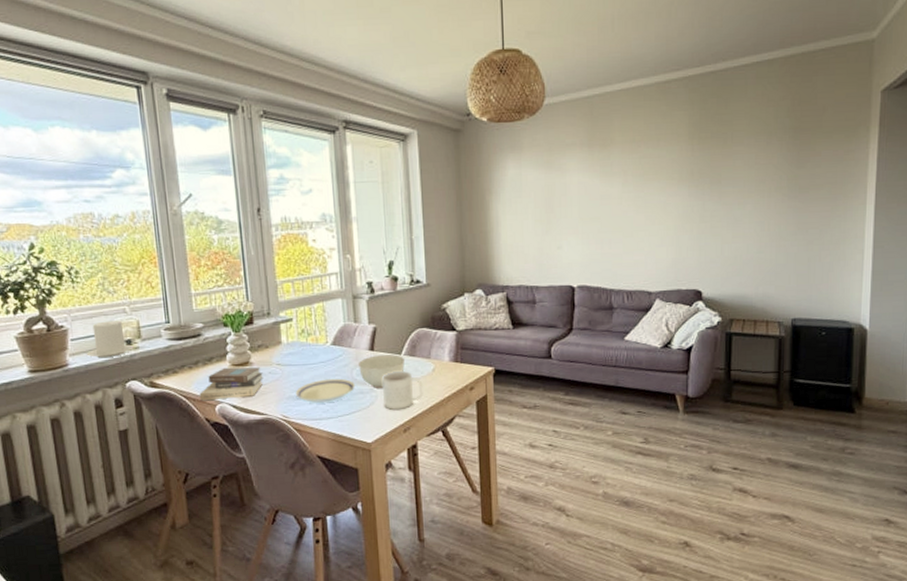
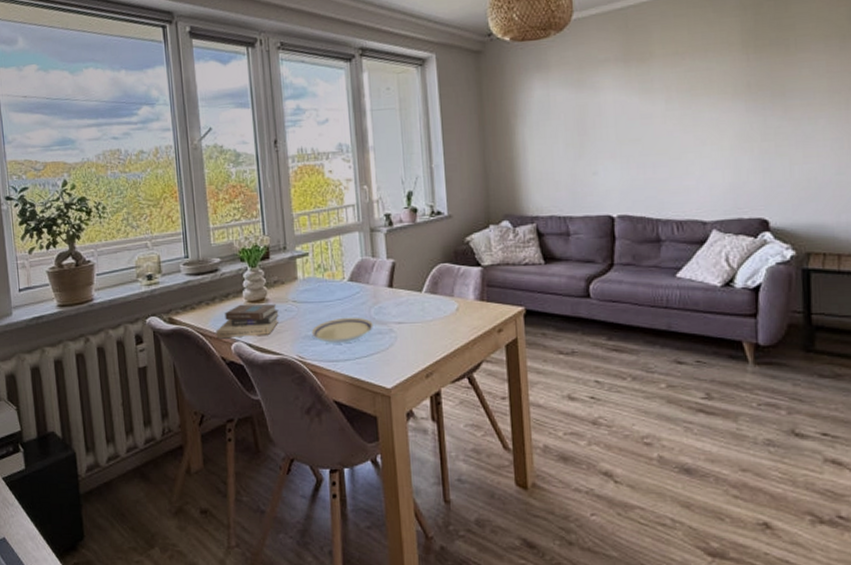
candle: present [86,320,134,359] -> none [110,255,155,294]
bowl: present [359,355,405,388] -> none [377,292,426,328]
mug: present [382,371,423,410] -> none [402,310,447,353]

